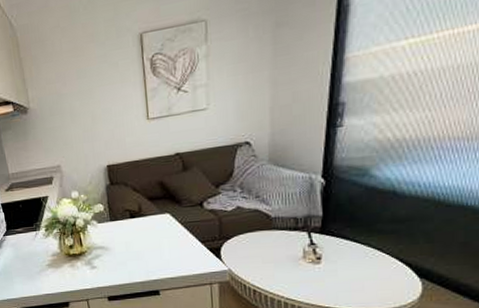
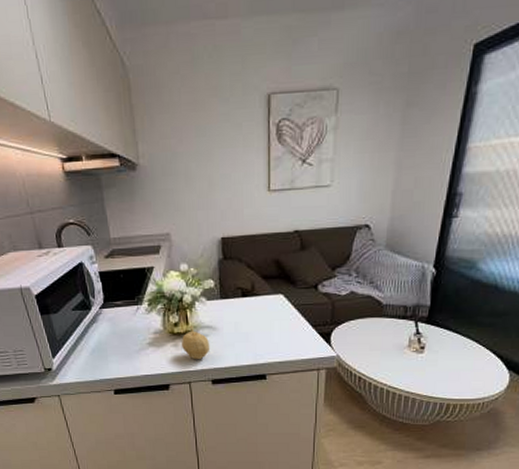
fruit: none [77,247,104,279] -> present [181,325,210,360]

